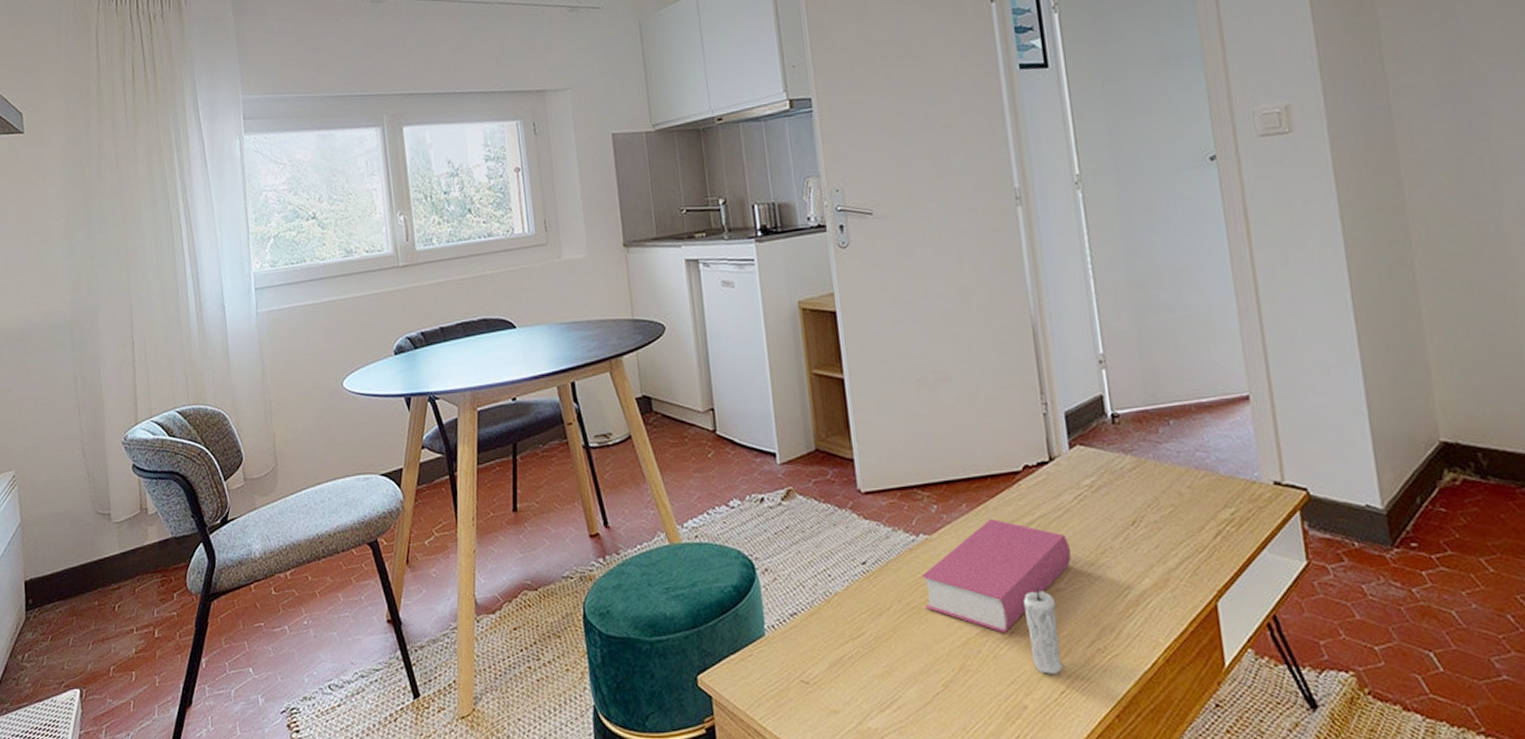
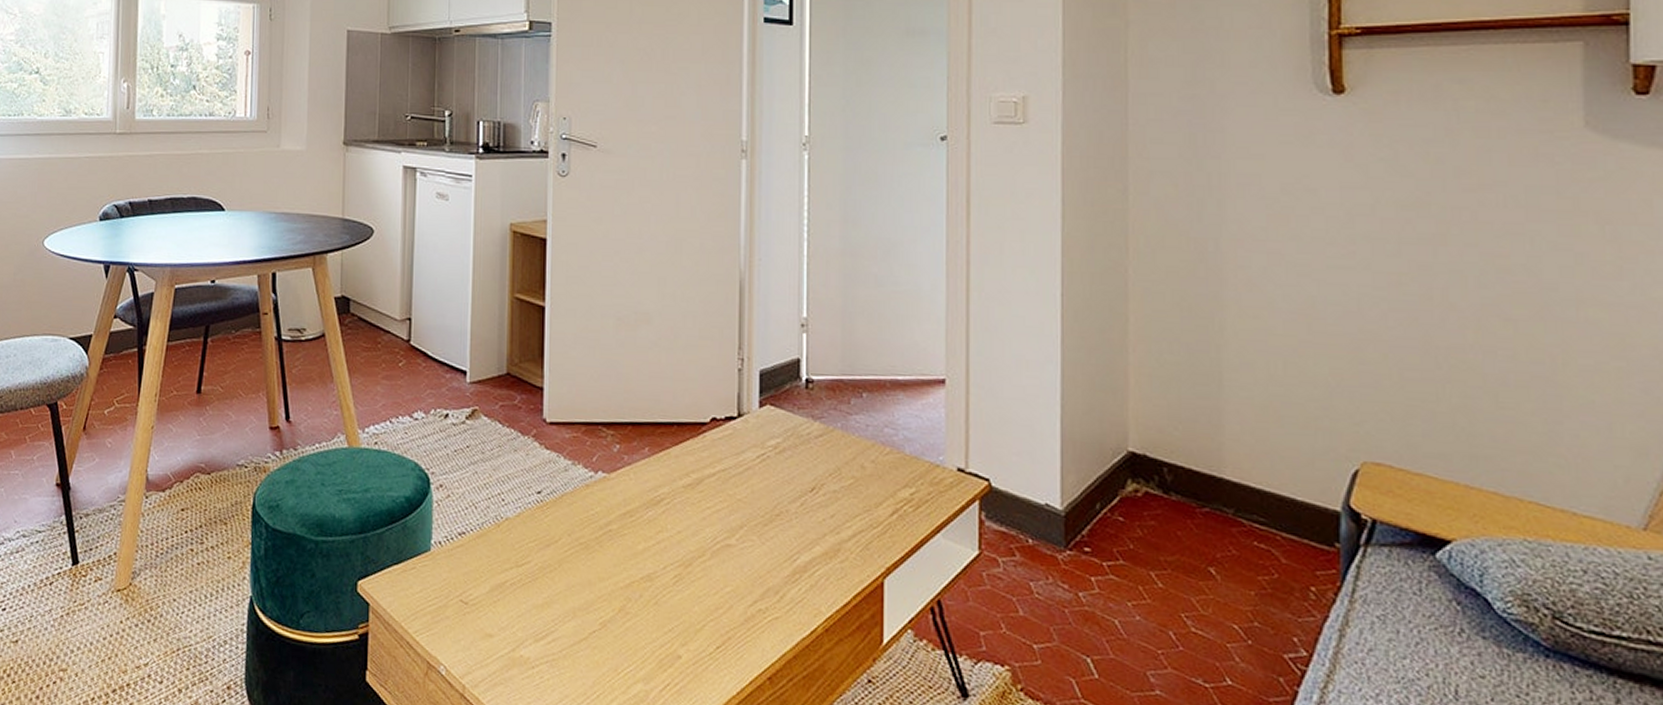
book: present [921,518,1072,633] -> none [594,465,747,581]
candle: present [1023,586,1063,676] -> none [692,539,724,630]

